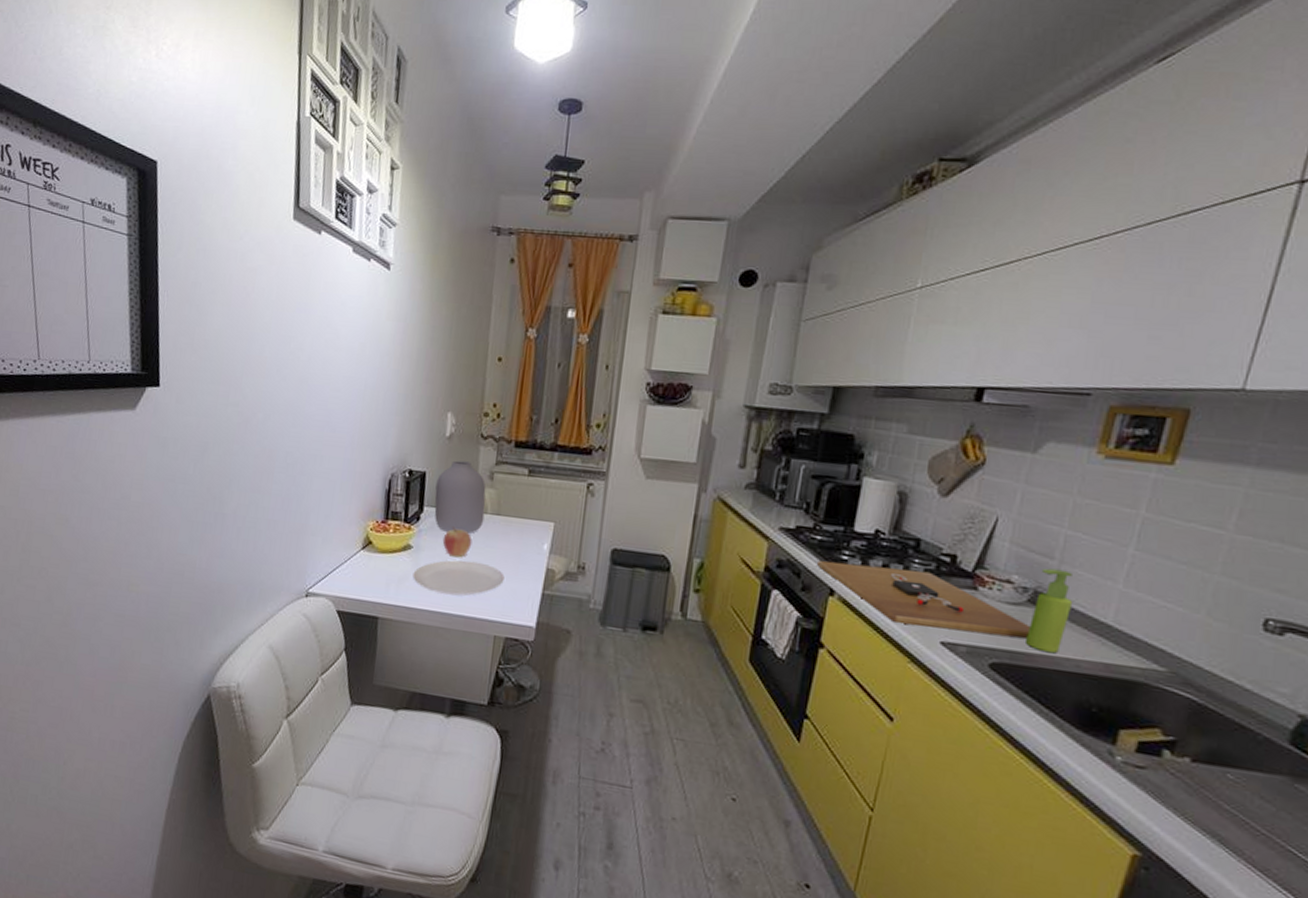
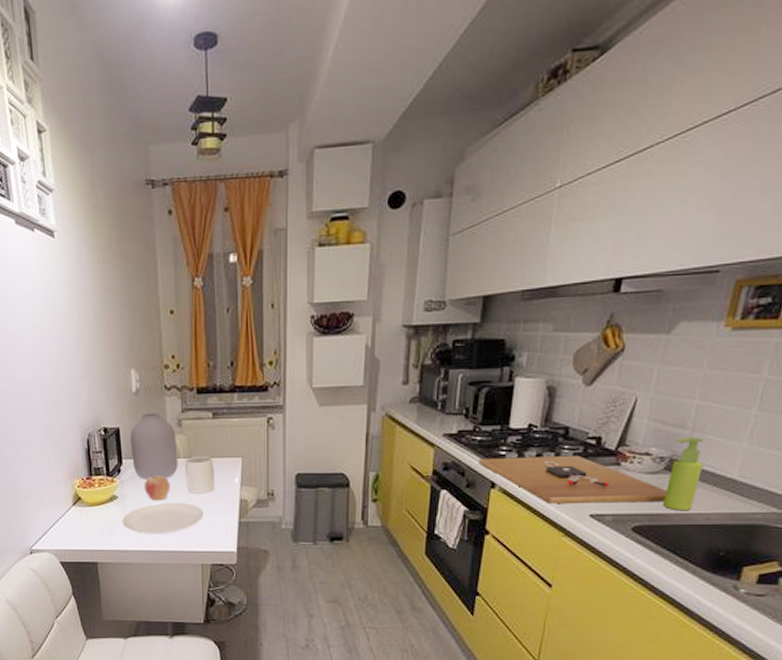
mug: none [489,514,523,557] -> present [185,455,216,494]

